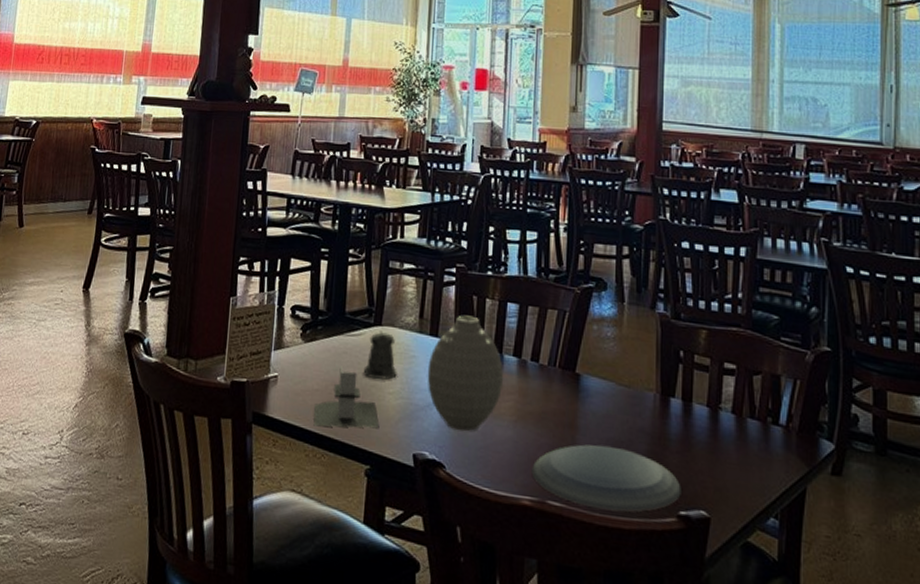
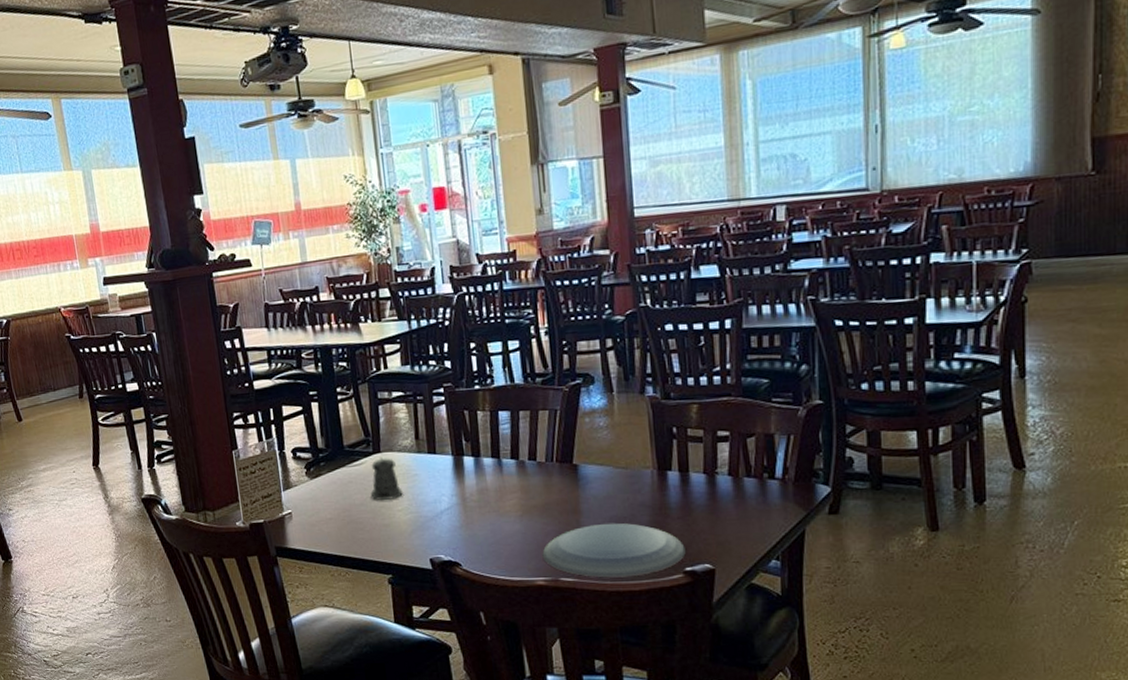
napkin holder: present [313,365,379,428] -> none [331,494,393,550]
vase: present [427,315,503,432] -> none [430,429,505,533]

